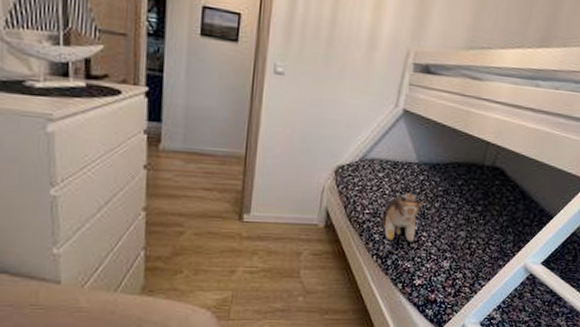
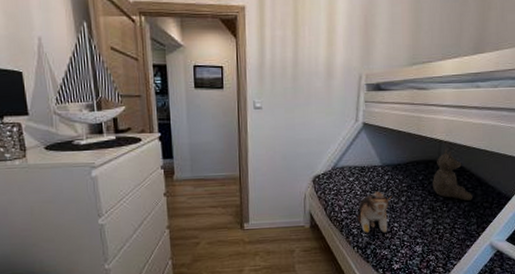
teddy bear: none [472,152,514,215] -> present [433,148,473,201]

